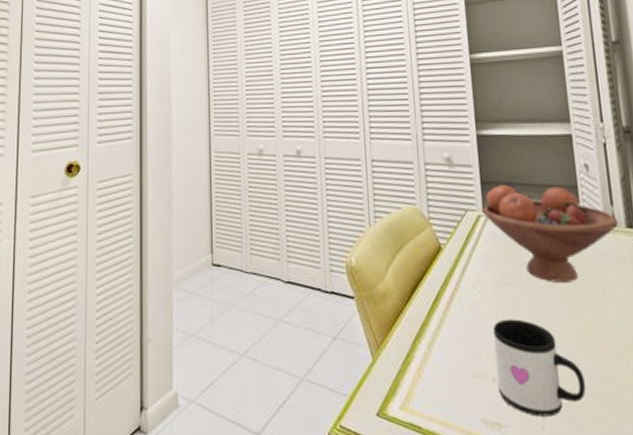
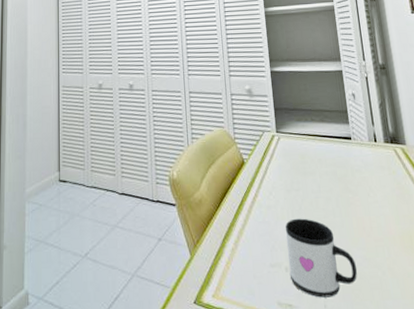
fruit bowl: present [483,184,619,282] -> none [276,110,379,188]

